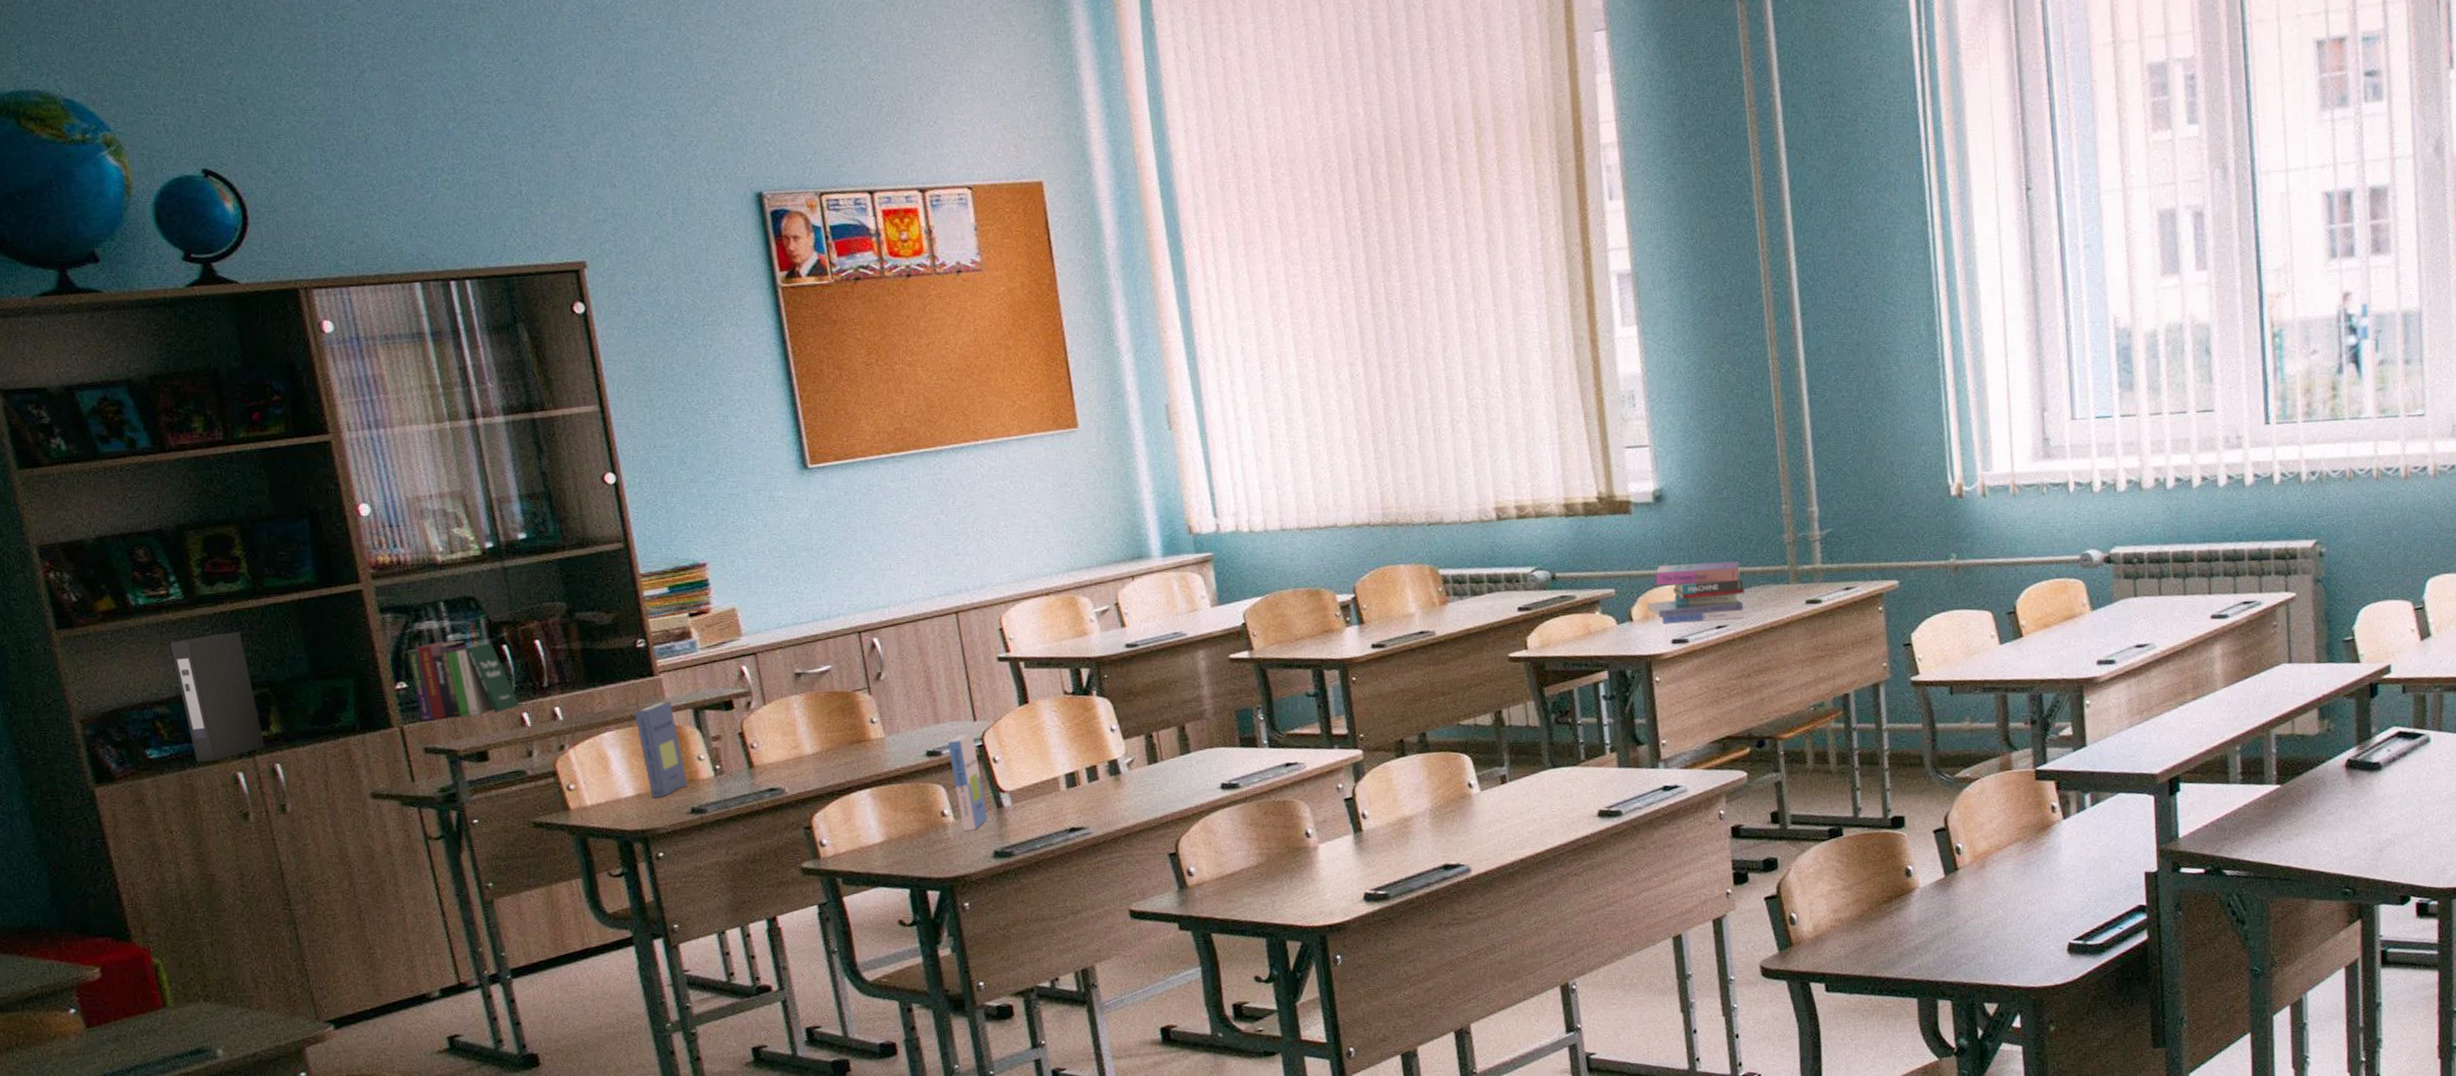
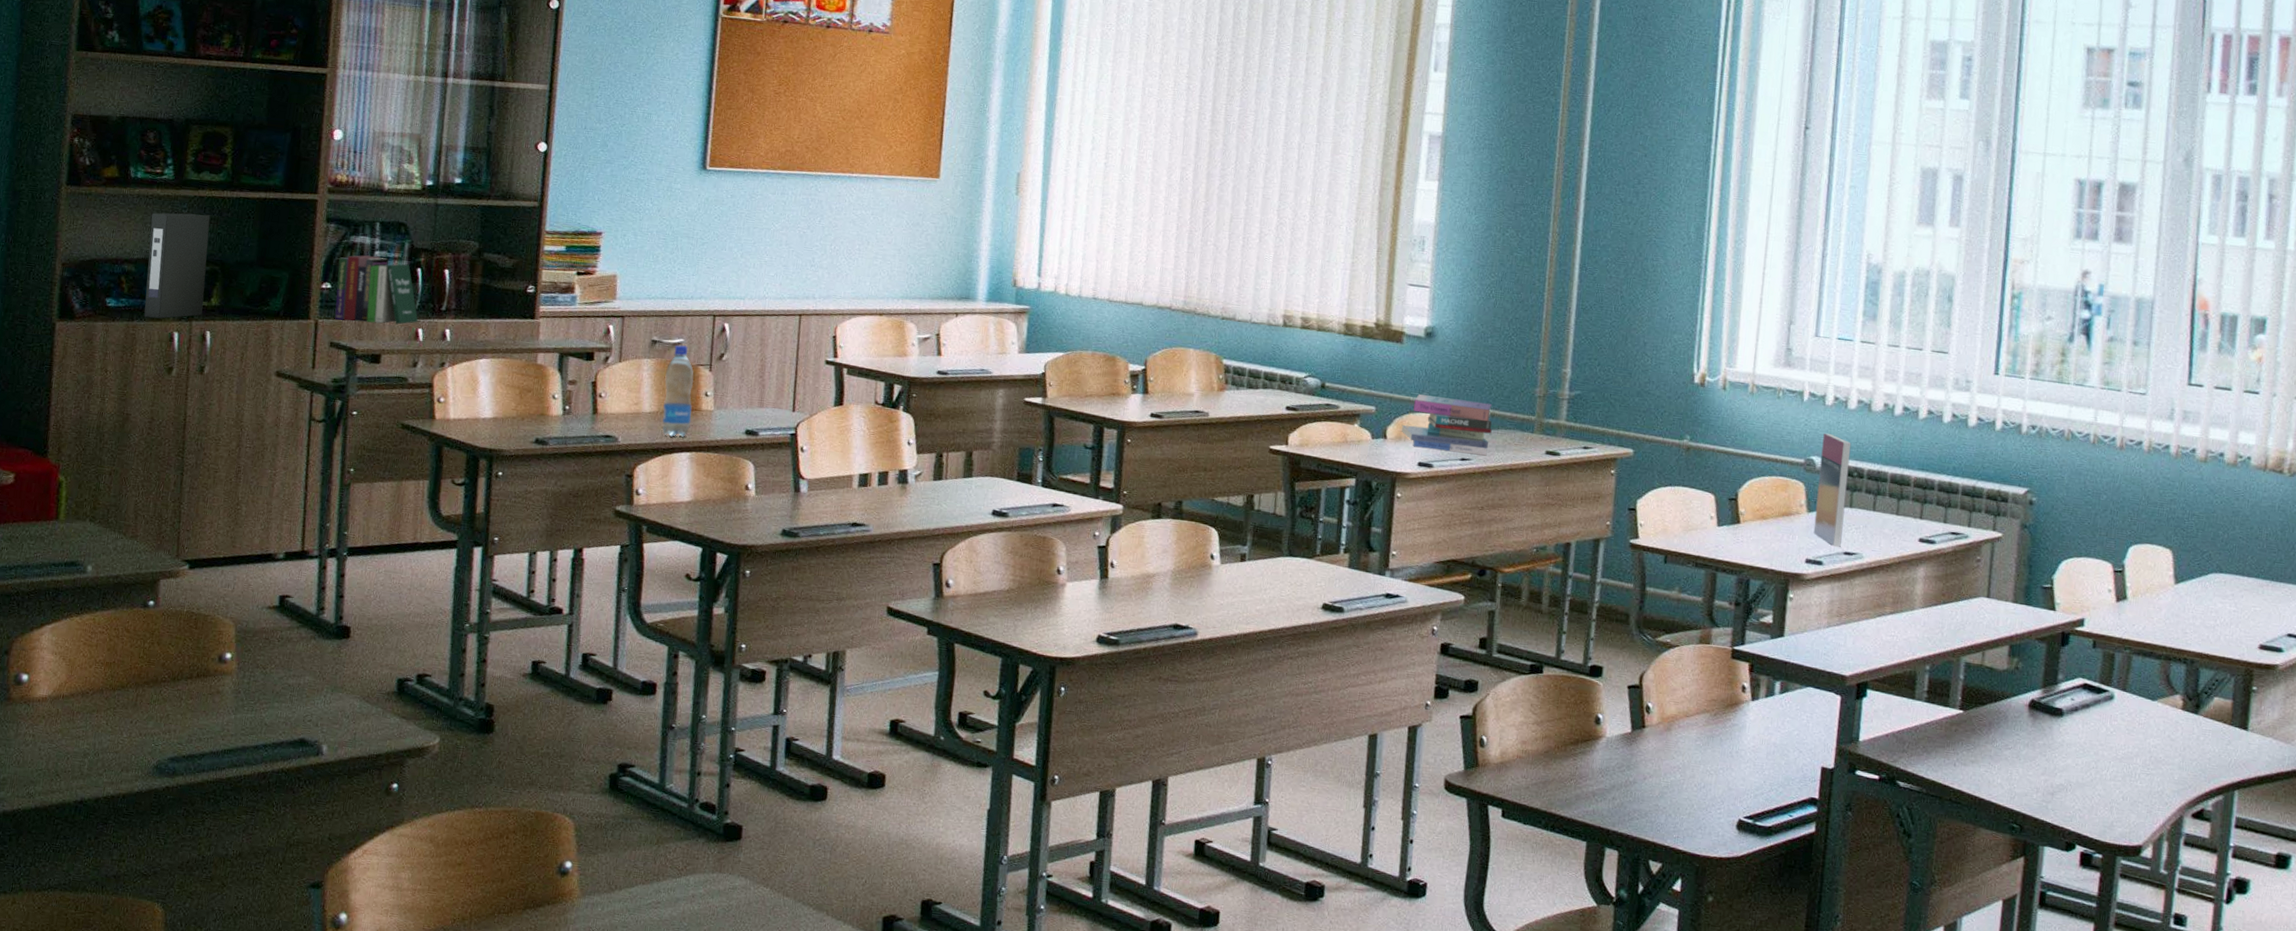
book: present [634,701,688,799] -> none [505,342,543,425]
bottle: none [819,672,863,776] -> present [662,345,694,437]
book: present [947,732,988,831] -> none [760,421,790,508]
book: none [2096,522,2131,641] -> present [1813,432,1852,547]

